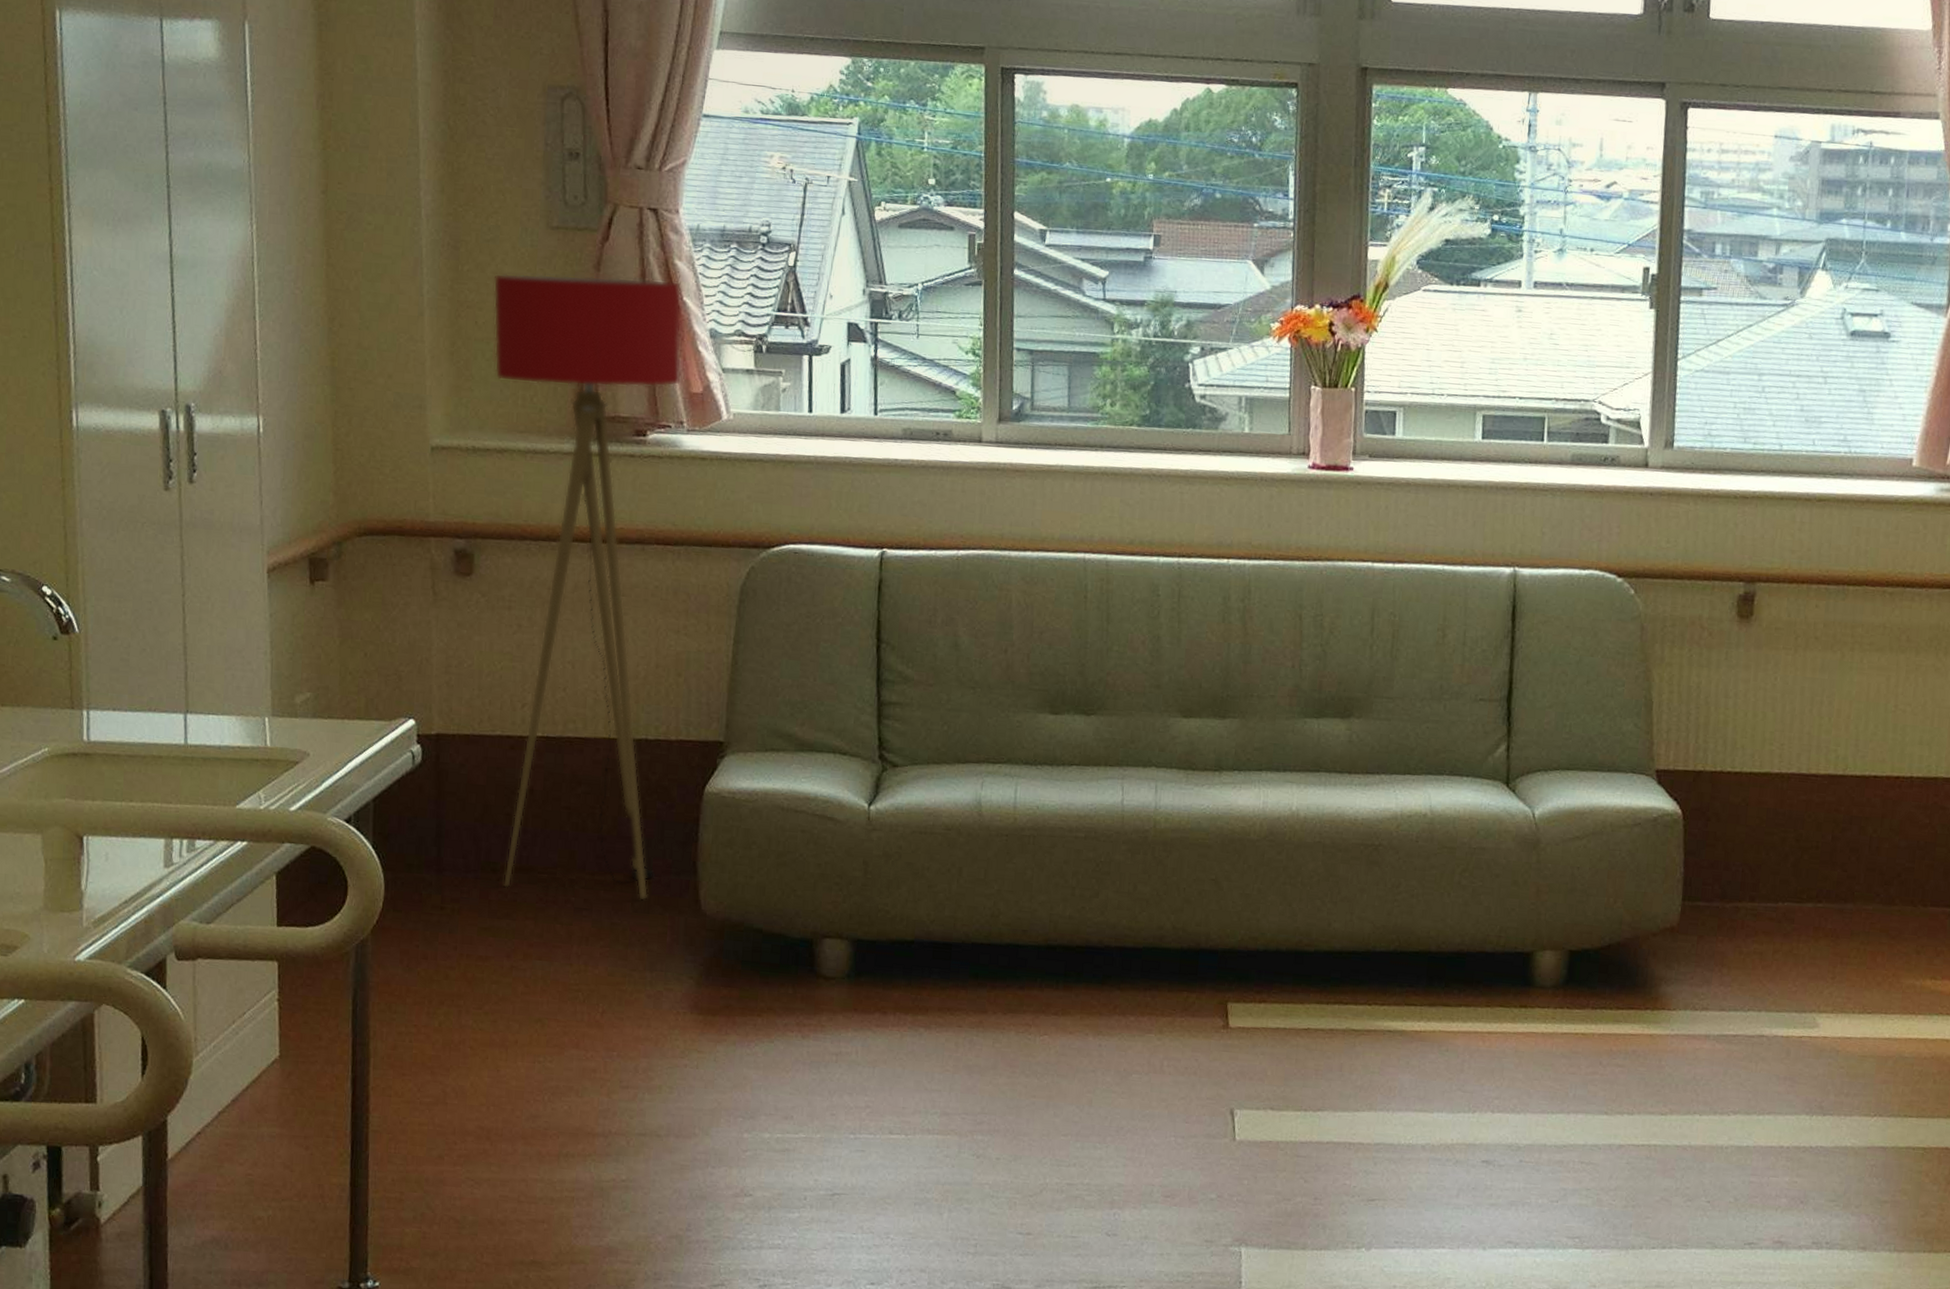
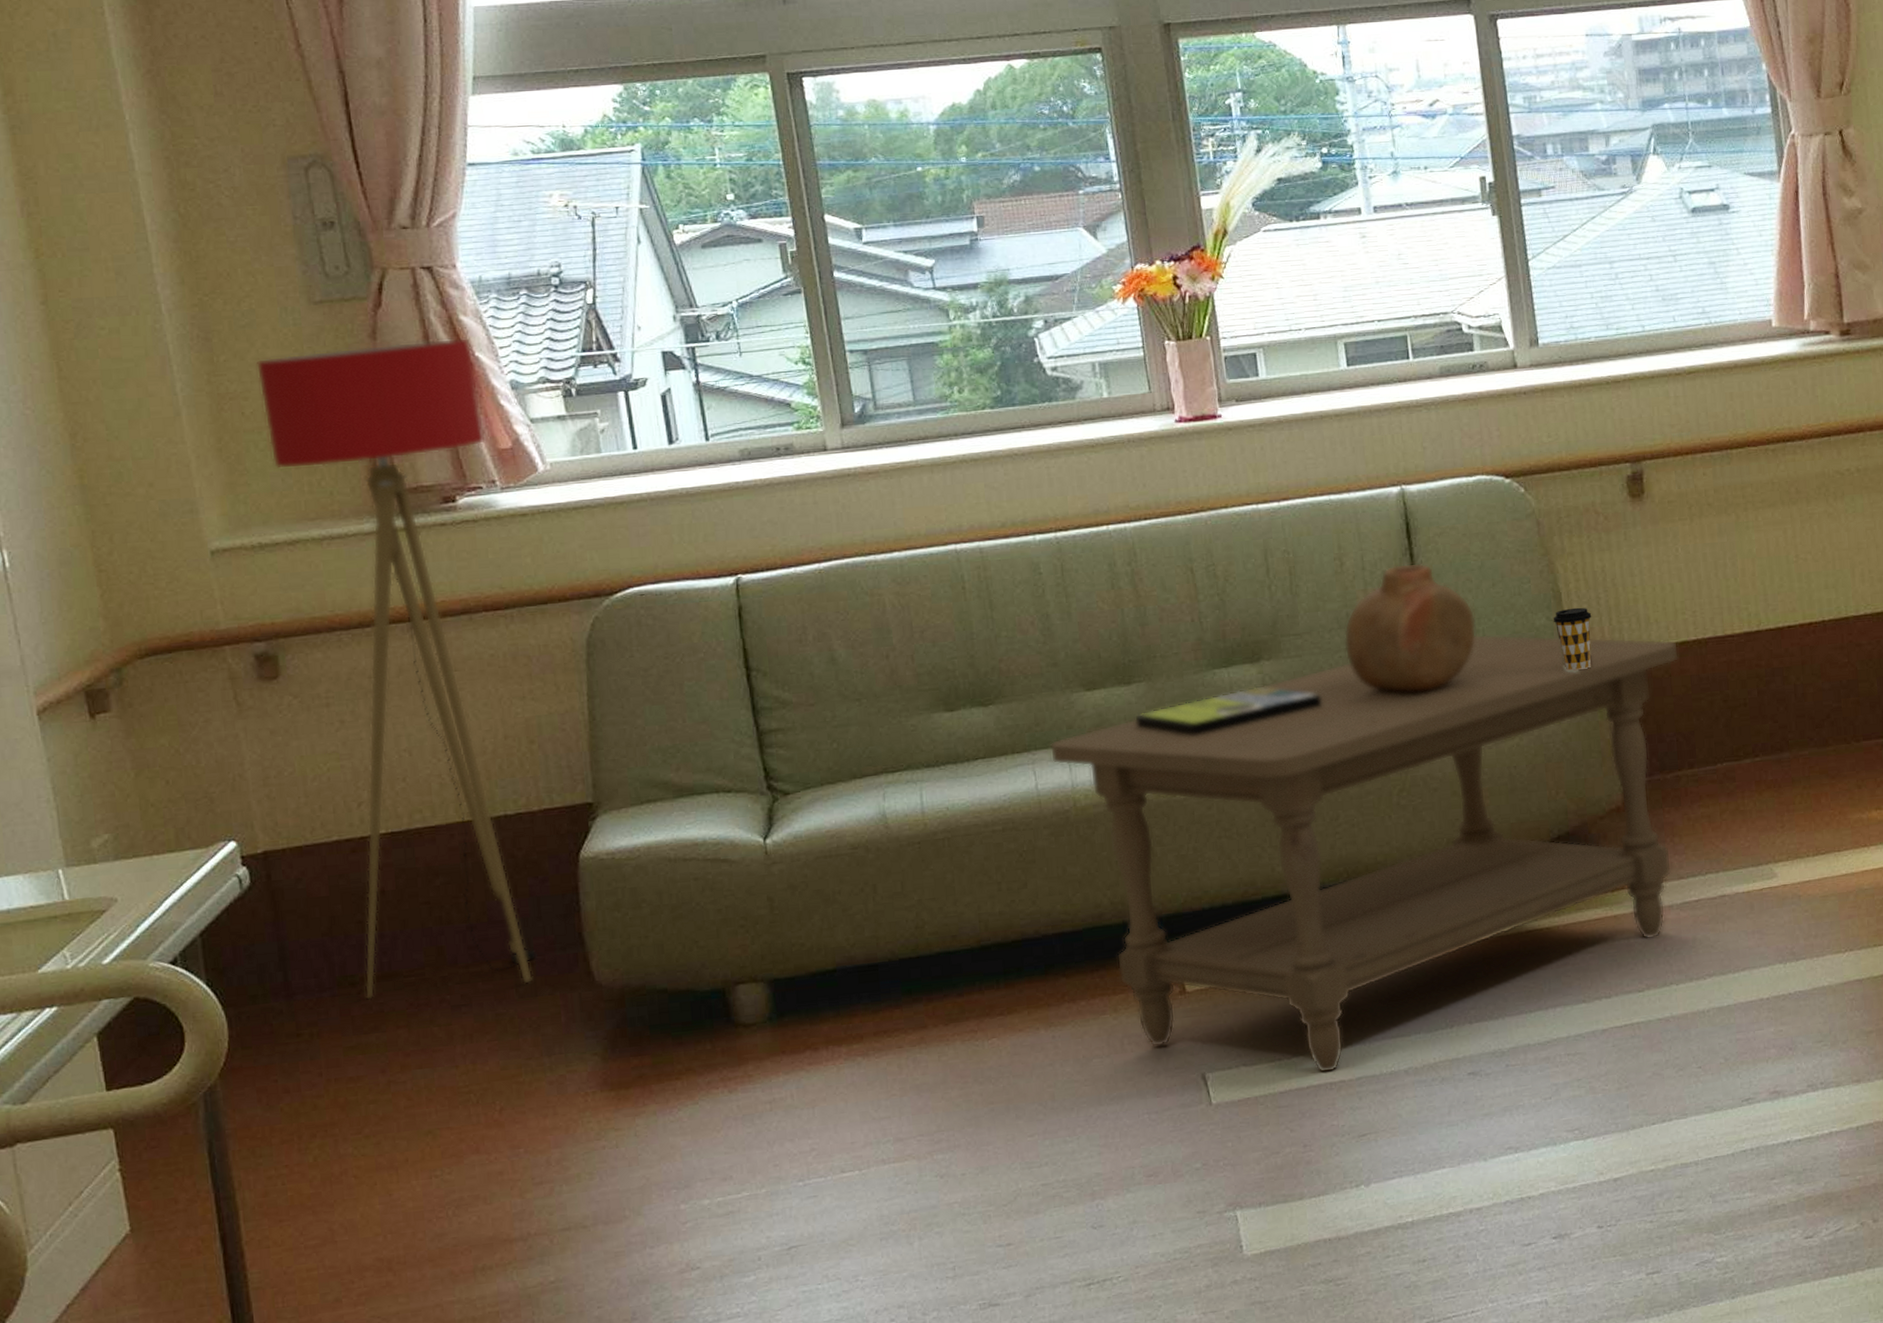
coffee table: none [1139,729,1761,1133] -> present [1049,634,1679,1074]
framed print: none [1223,741,1403,781] -> present [1134,685,1322,737]
vase: none [1432,645,1565,777] -> present [1343,562,1477,692]
coffee cup: none [1640,719,1680,784] -> present [1553,607,1592,671]

